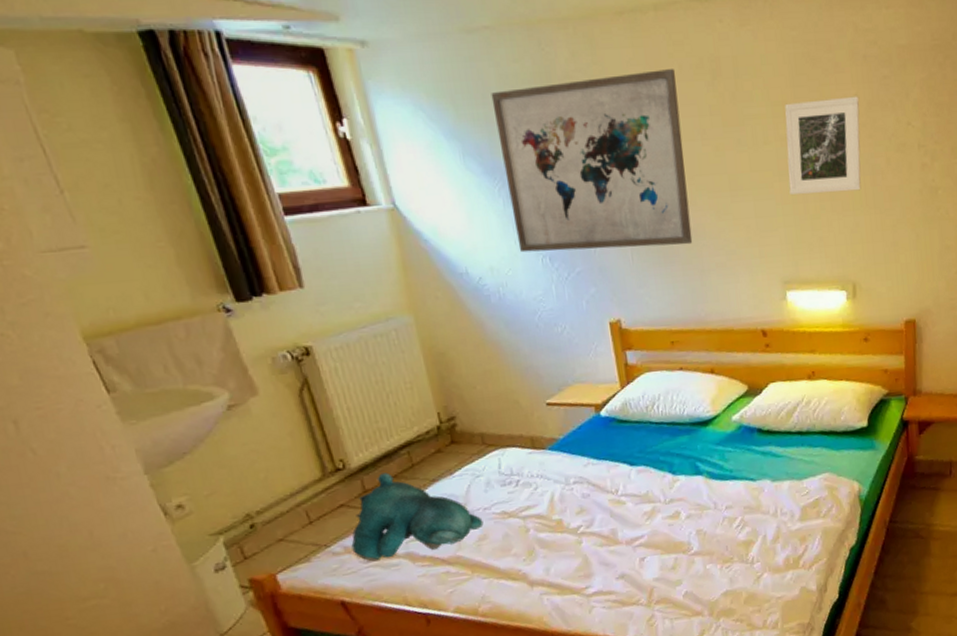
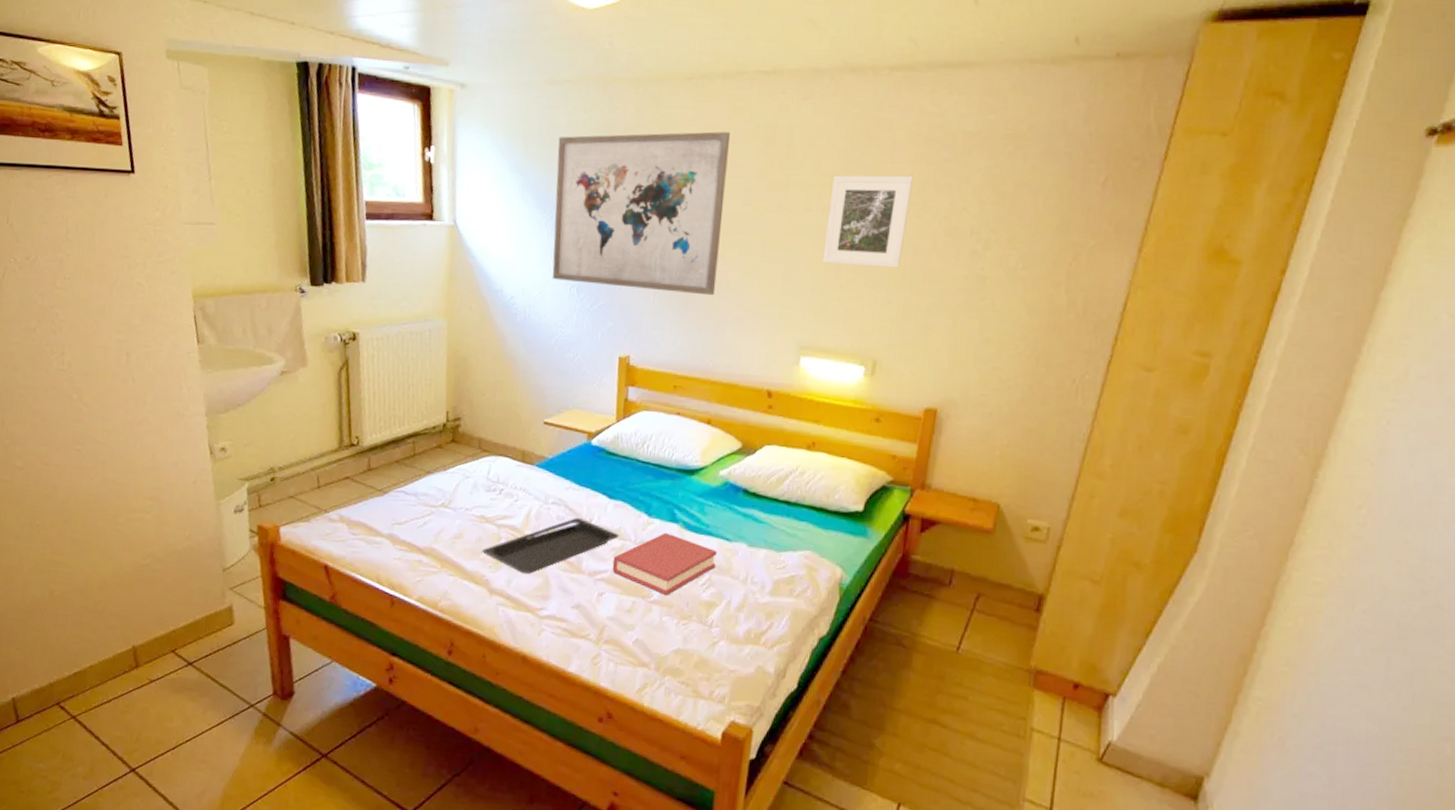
teddy bear: present [351,472,483,561] -> none [346,456,462,537]
serving tray: none [512,491,648,558] -> present [482,518,619,574]
hardback book: none [646,486,746,545] -> present [612,532,717,595]

